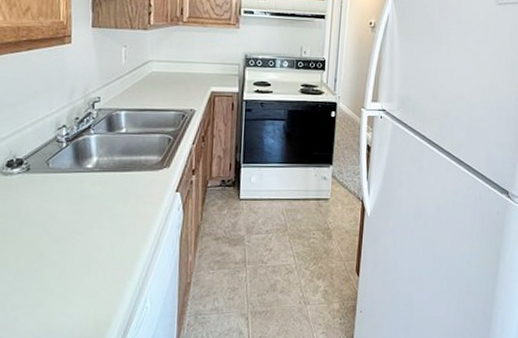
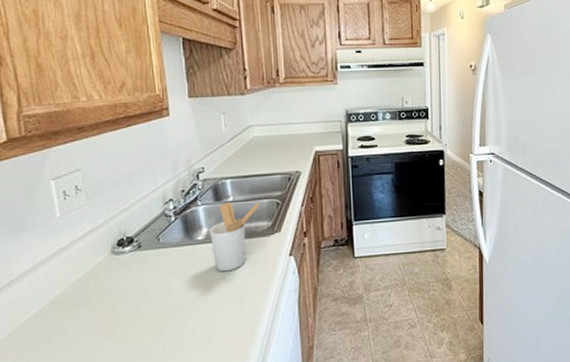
utensil holder: none [99,133,151,202] -> present [210,201,260,272]

